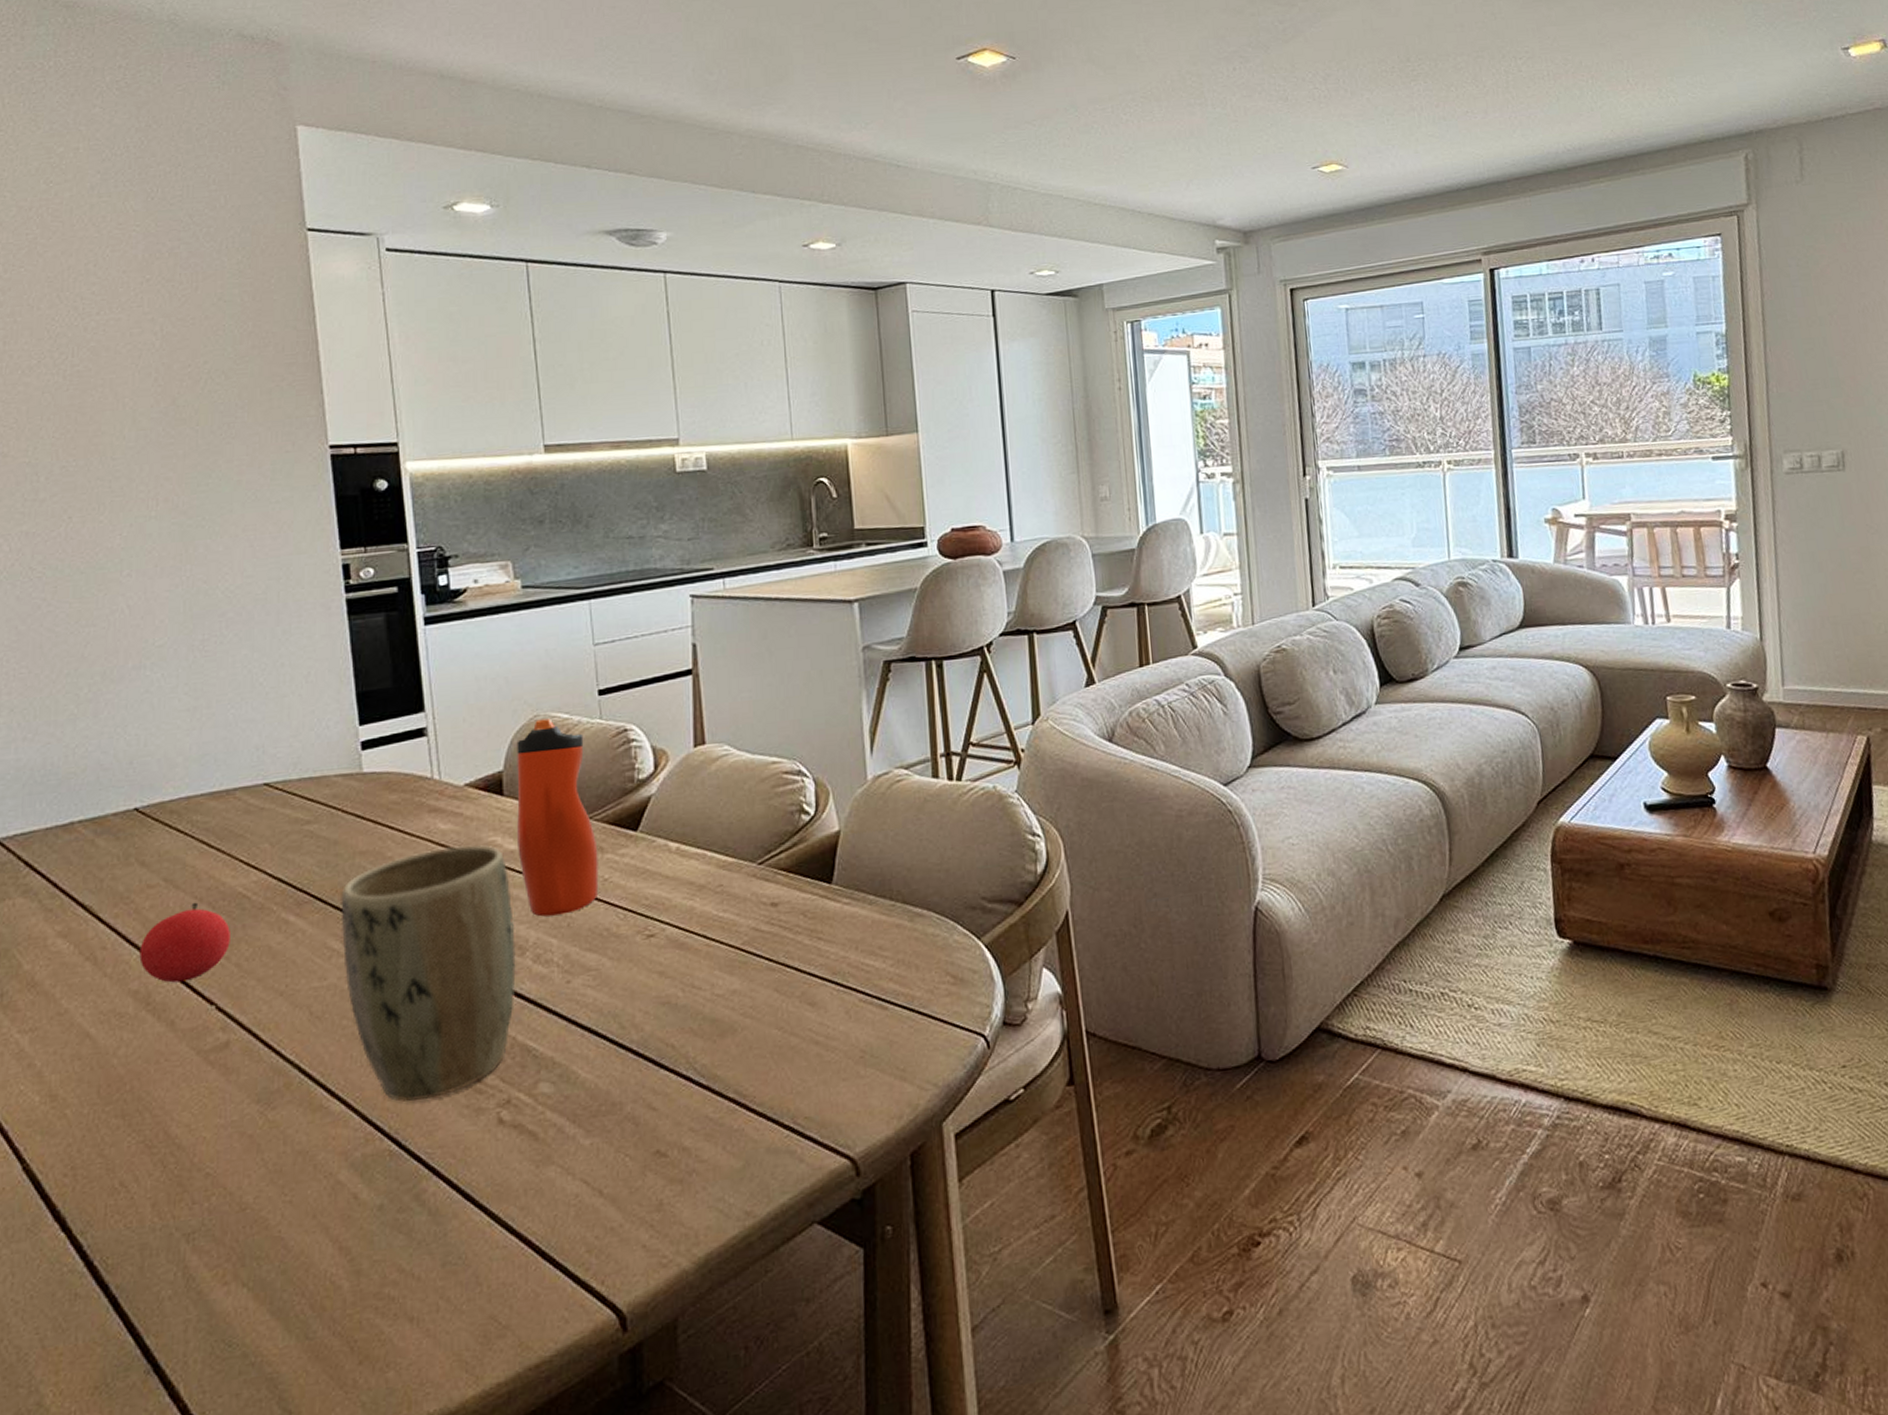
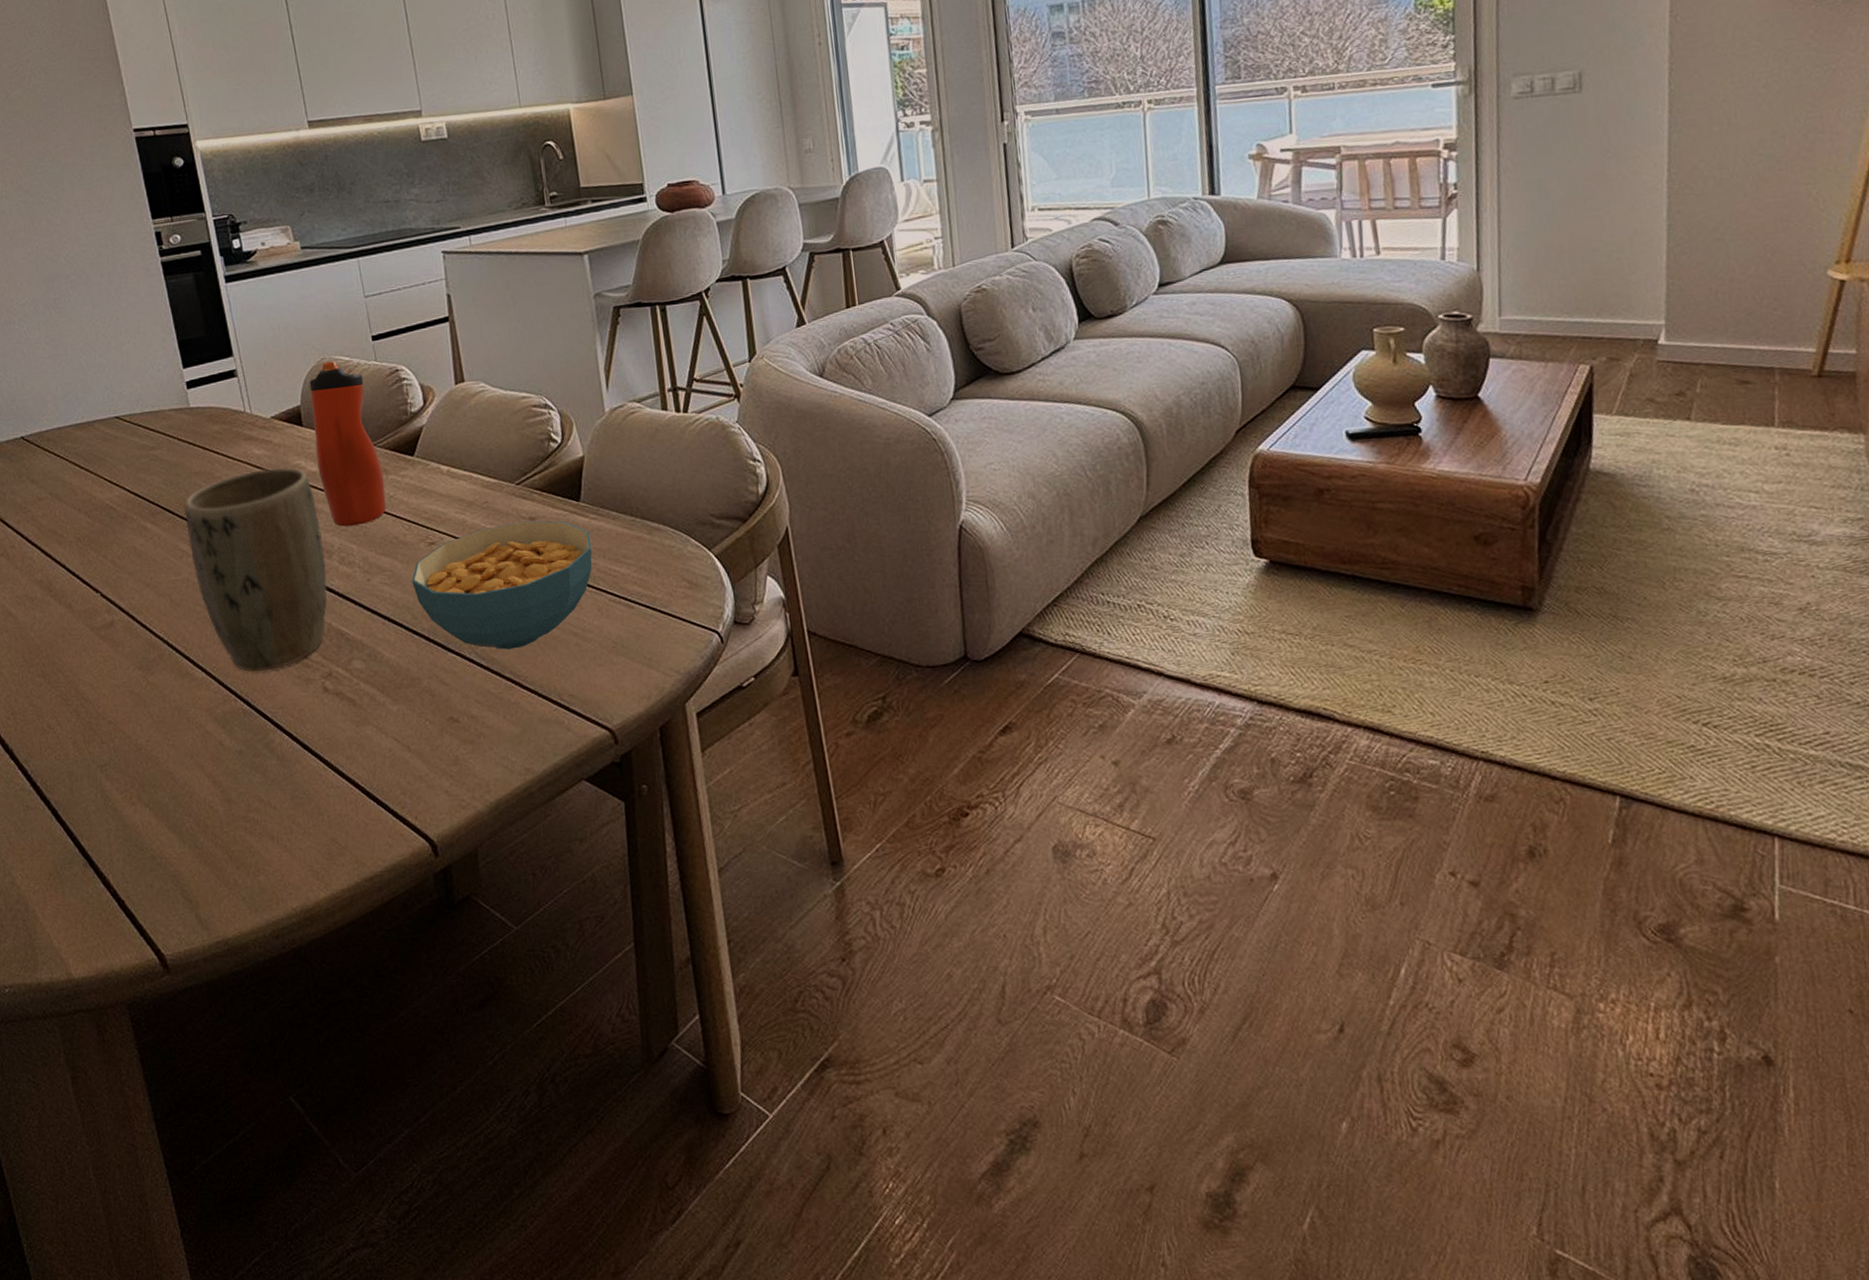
fruit: present [139,902,230,983] -> none [39,512,105,575]
cereal bowl: none [622,907,843,1064] -> present [412,520,593,650]

